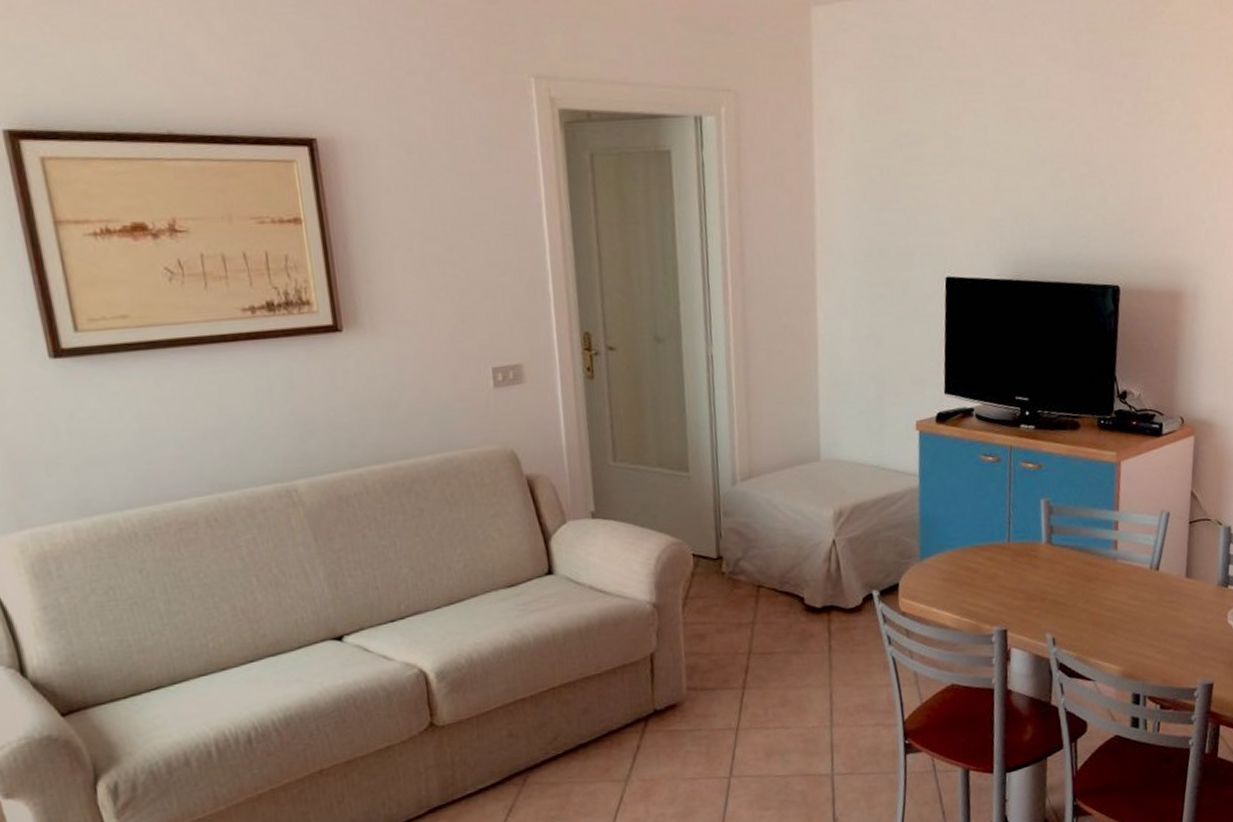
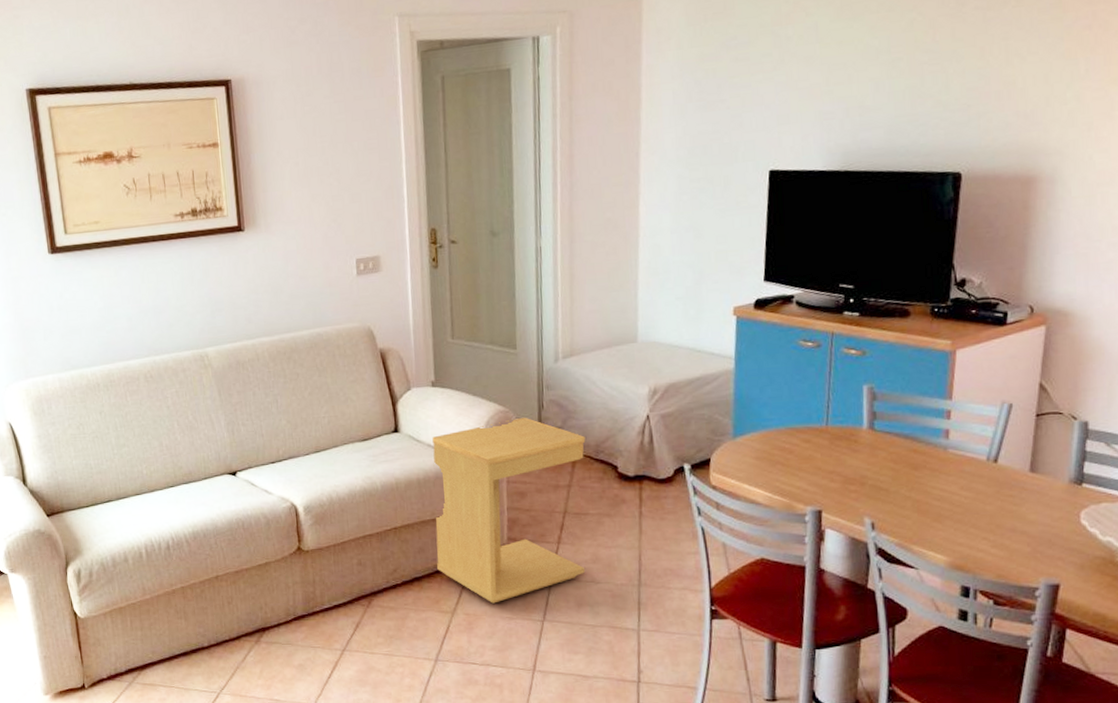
side table: none [594,548,774,765] -> present [432,417,586,604]

